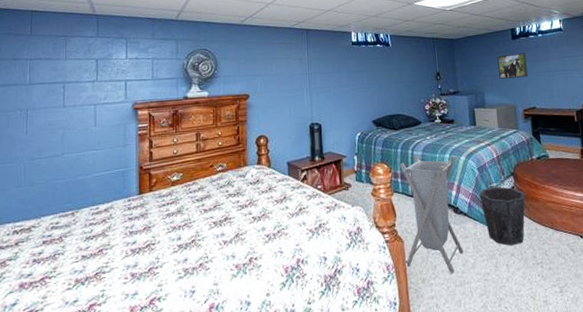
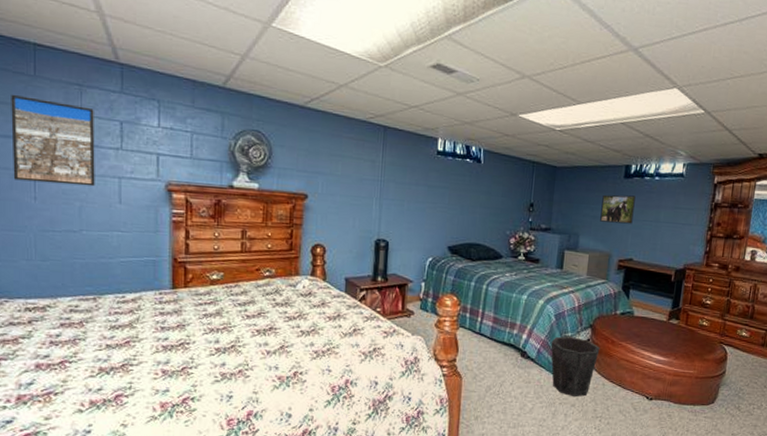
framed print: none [10,51,76,120] -> present [11,94,95,187]
laundry hamper: present [399,155,464,274] -> none [461,291,534,415]

